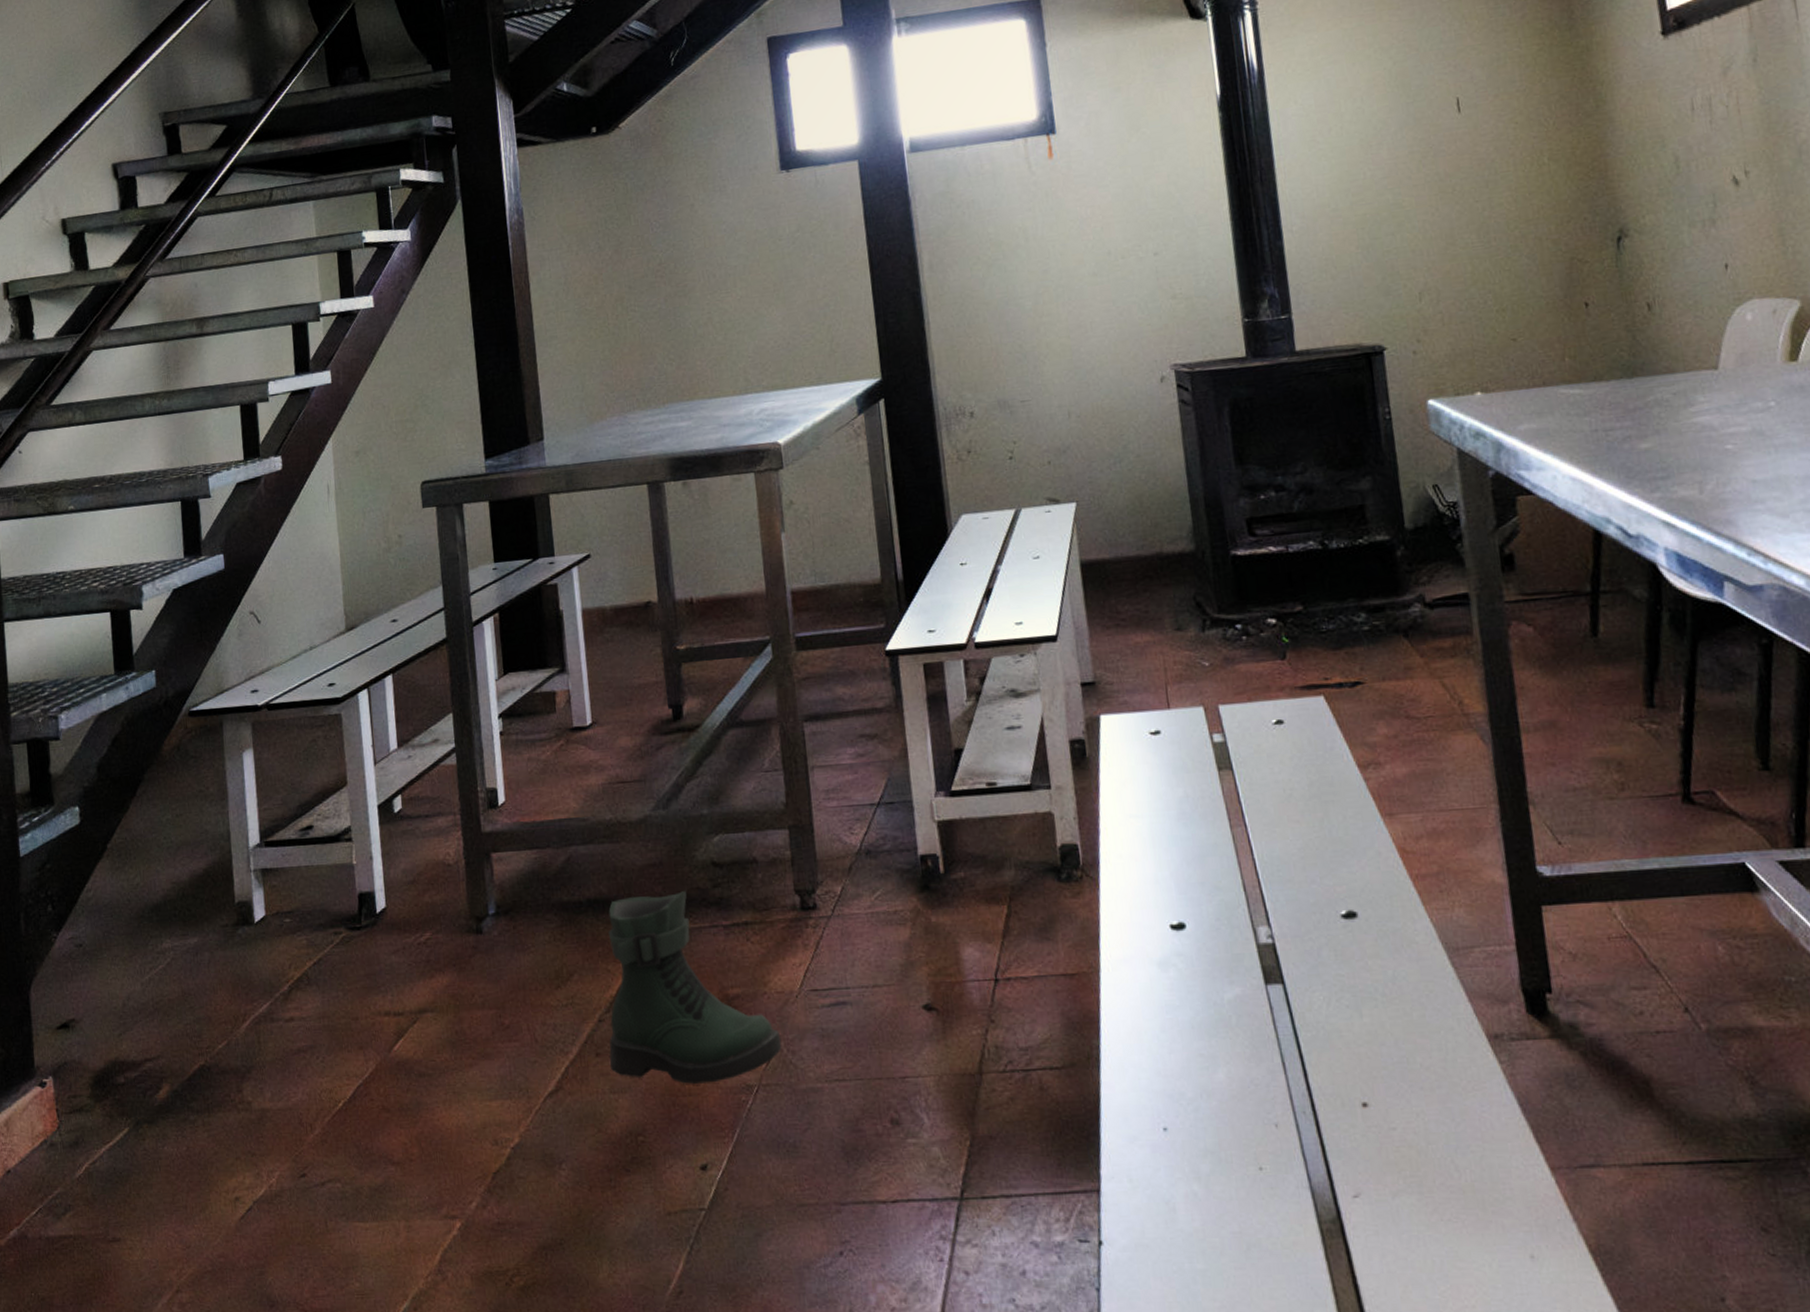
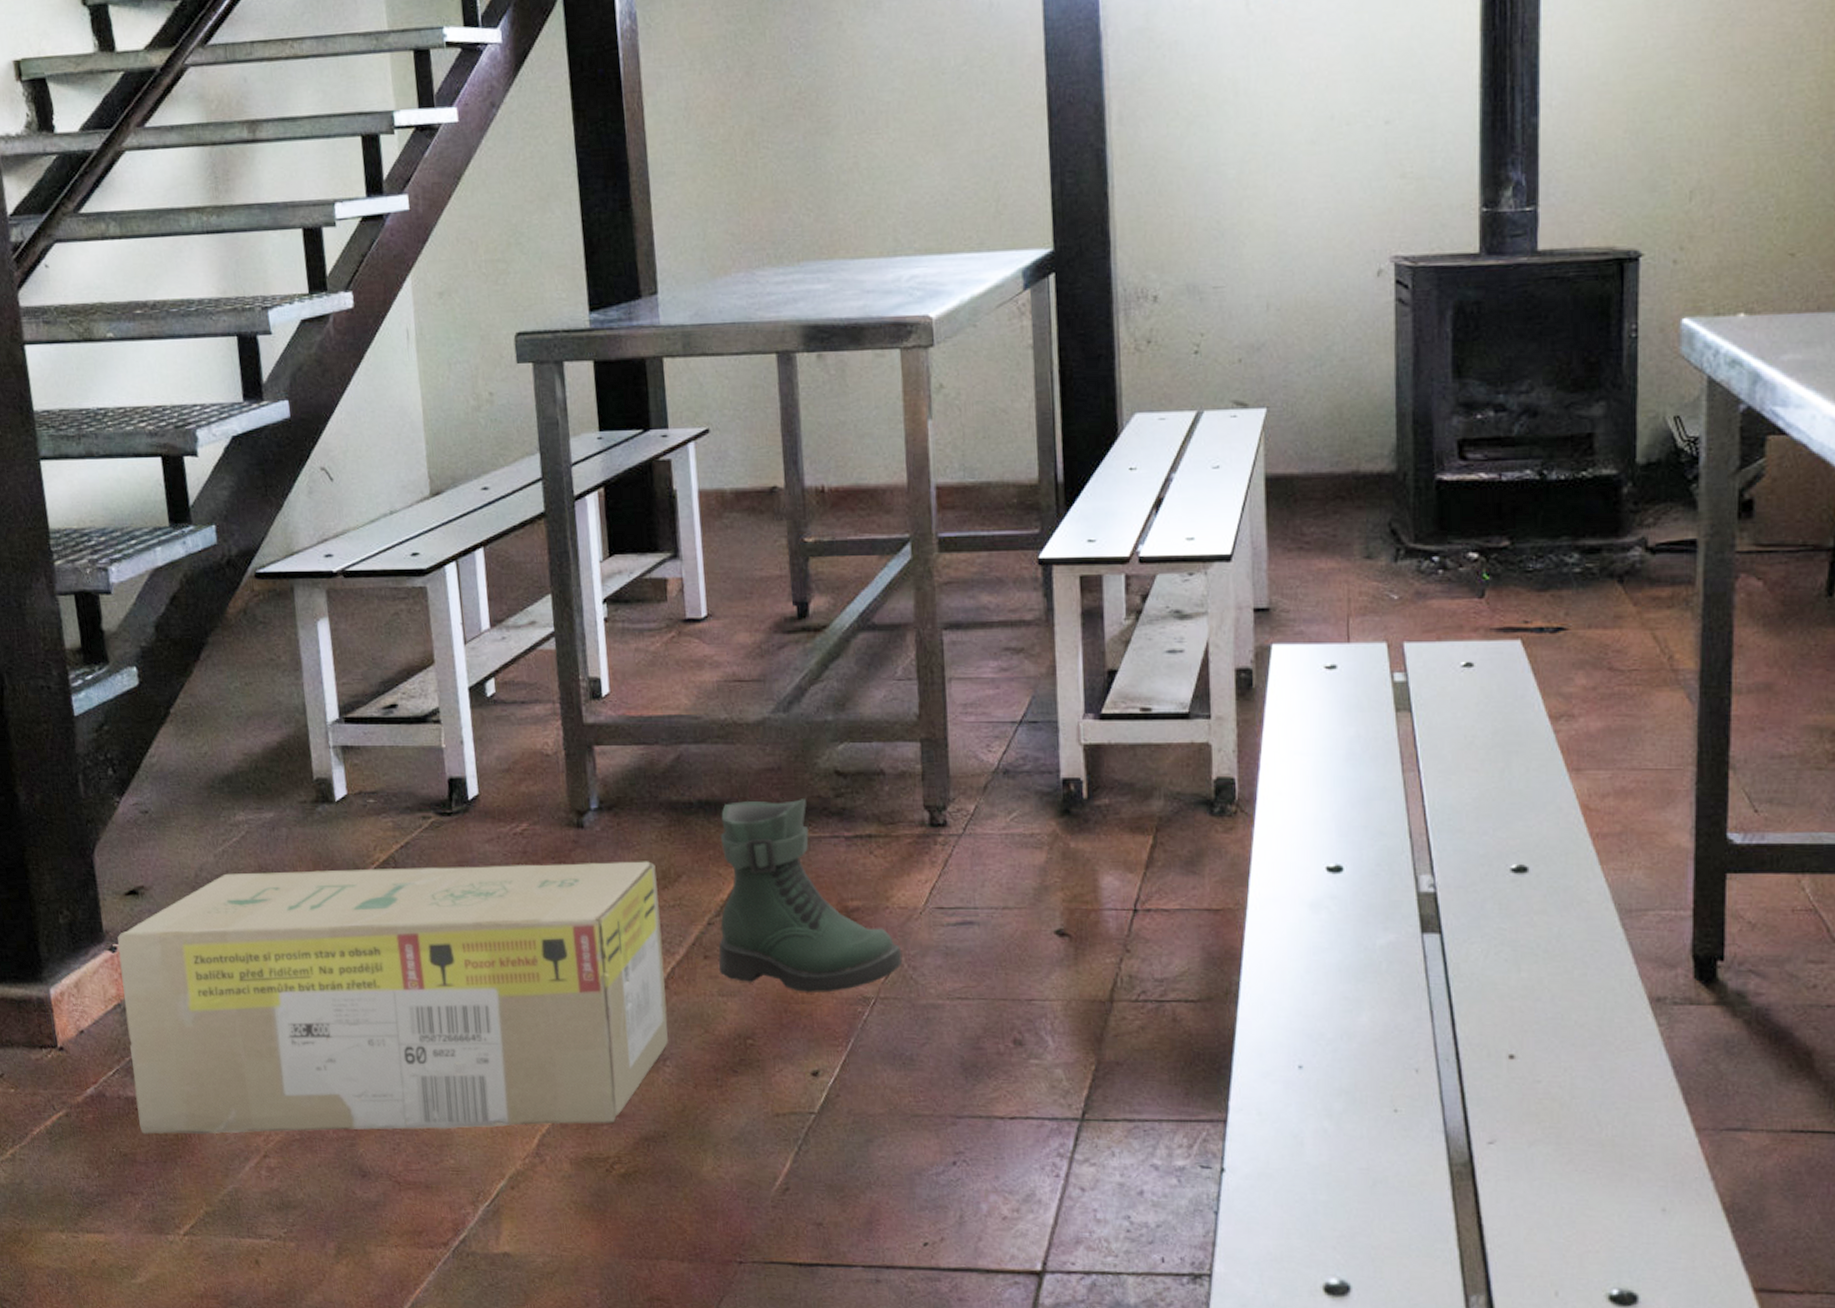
cardboard box: none [47,962,564,1275] -> present [117,861,668,1134]

